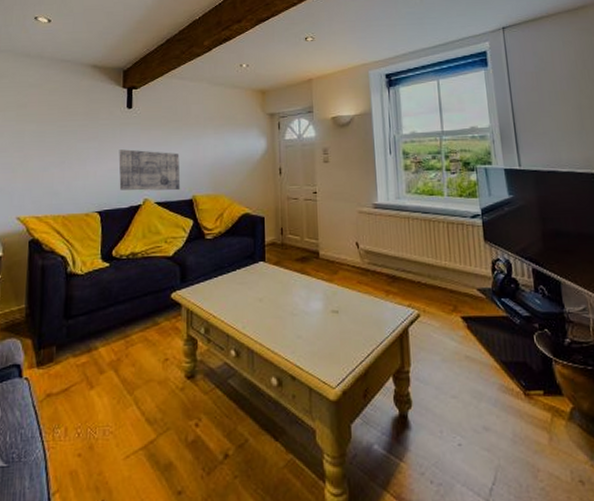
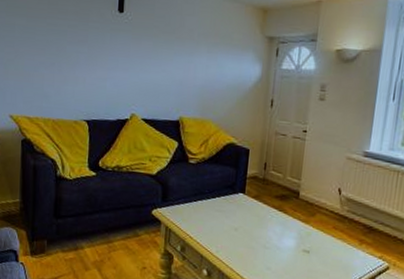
wall art: present [118,149,181,191] -> none [107,58,170,110]

